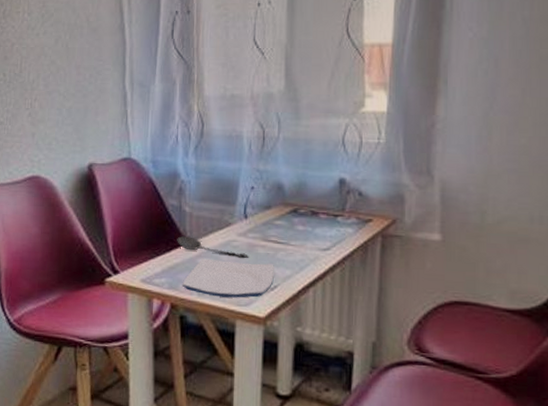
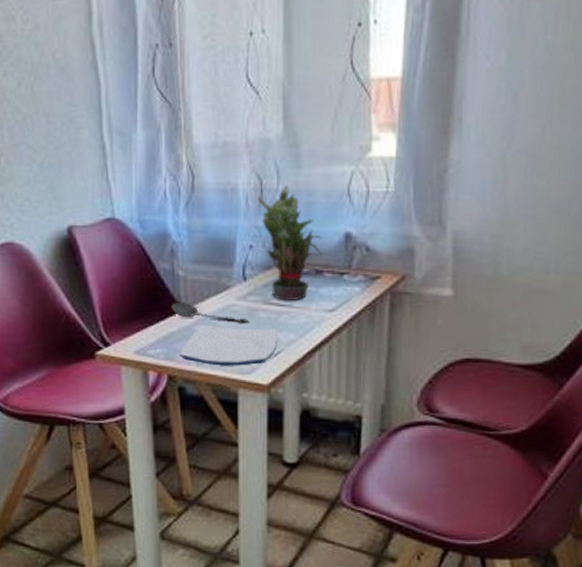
potted plant: none [259,135,320,240] -> present [257,186,324,301]

